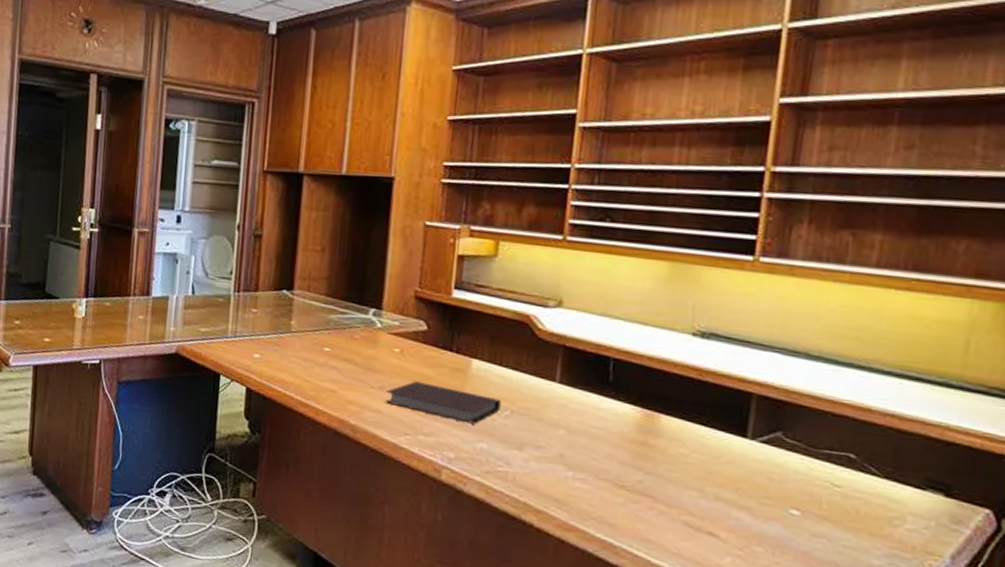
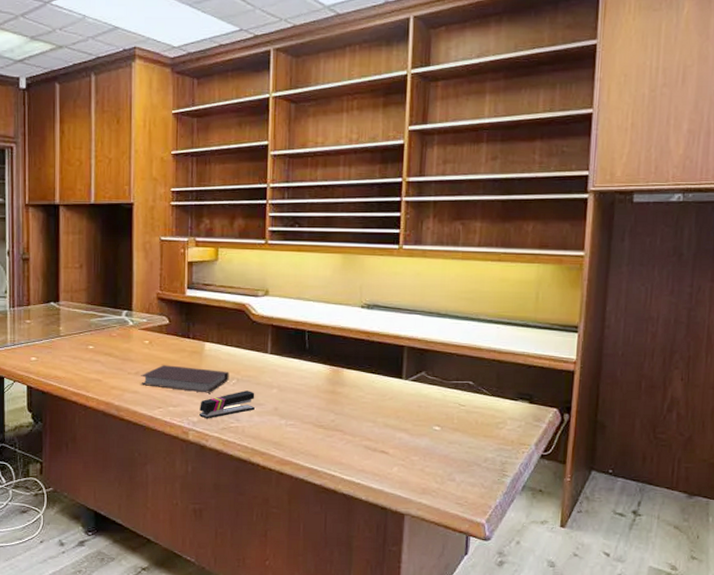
stapler: none [457,426,534,457] -> present [199,390,255,419]

